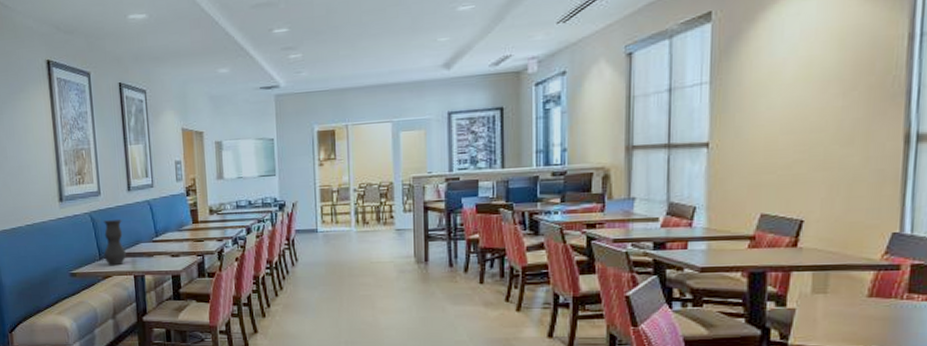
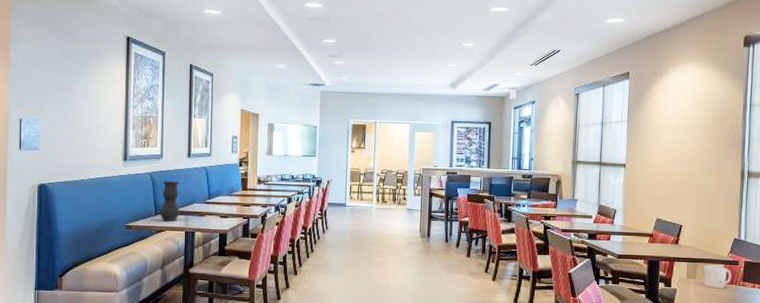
mug: none [839,273,889,306] -> present [703,265,732,289]

